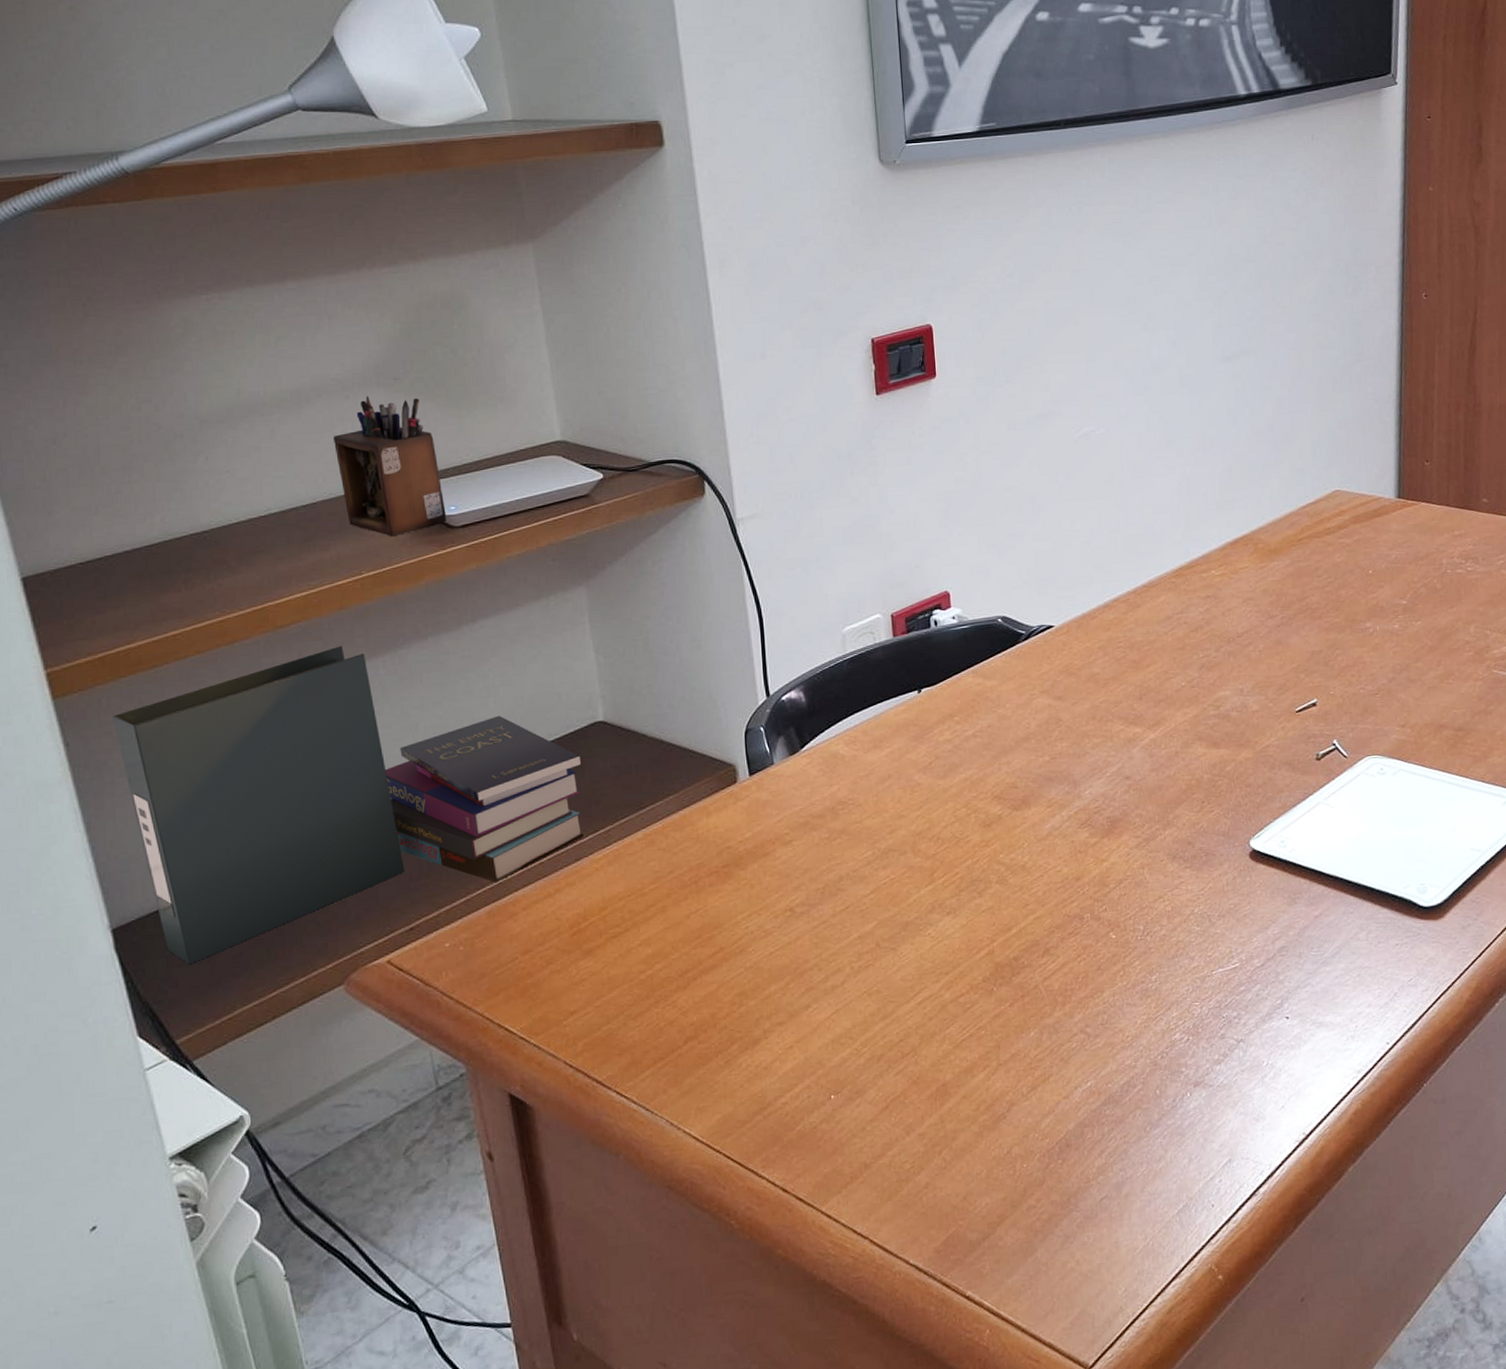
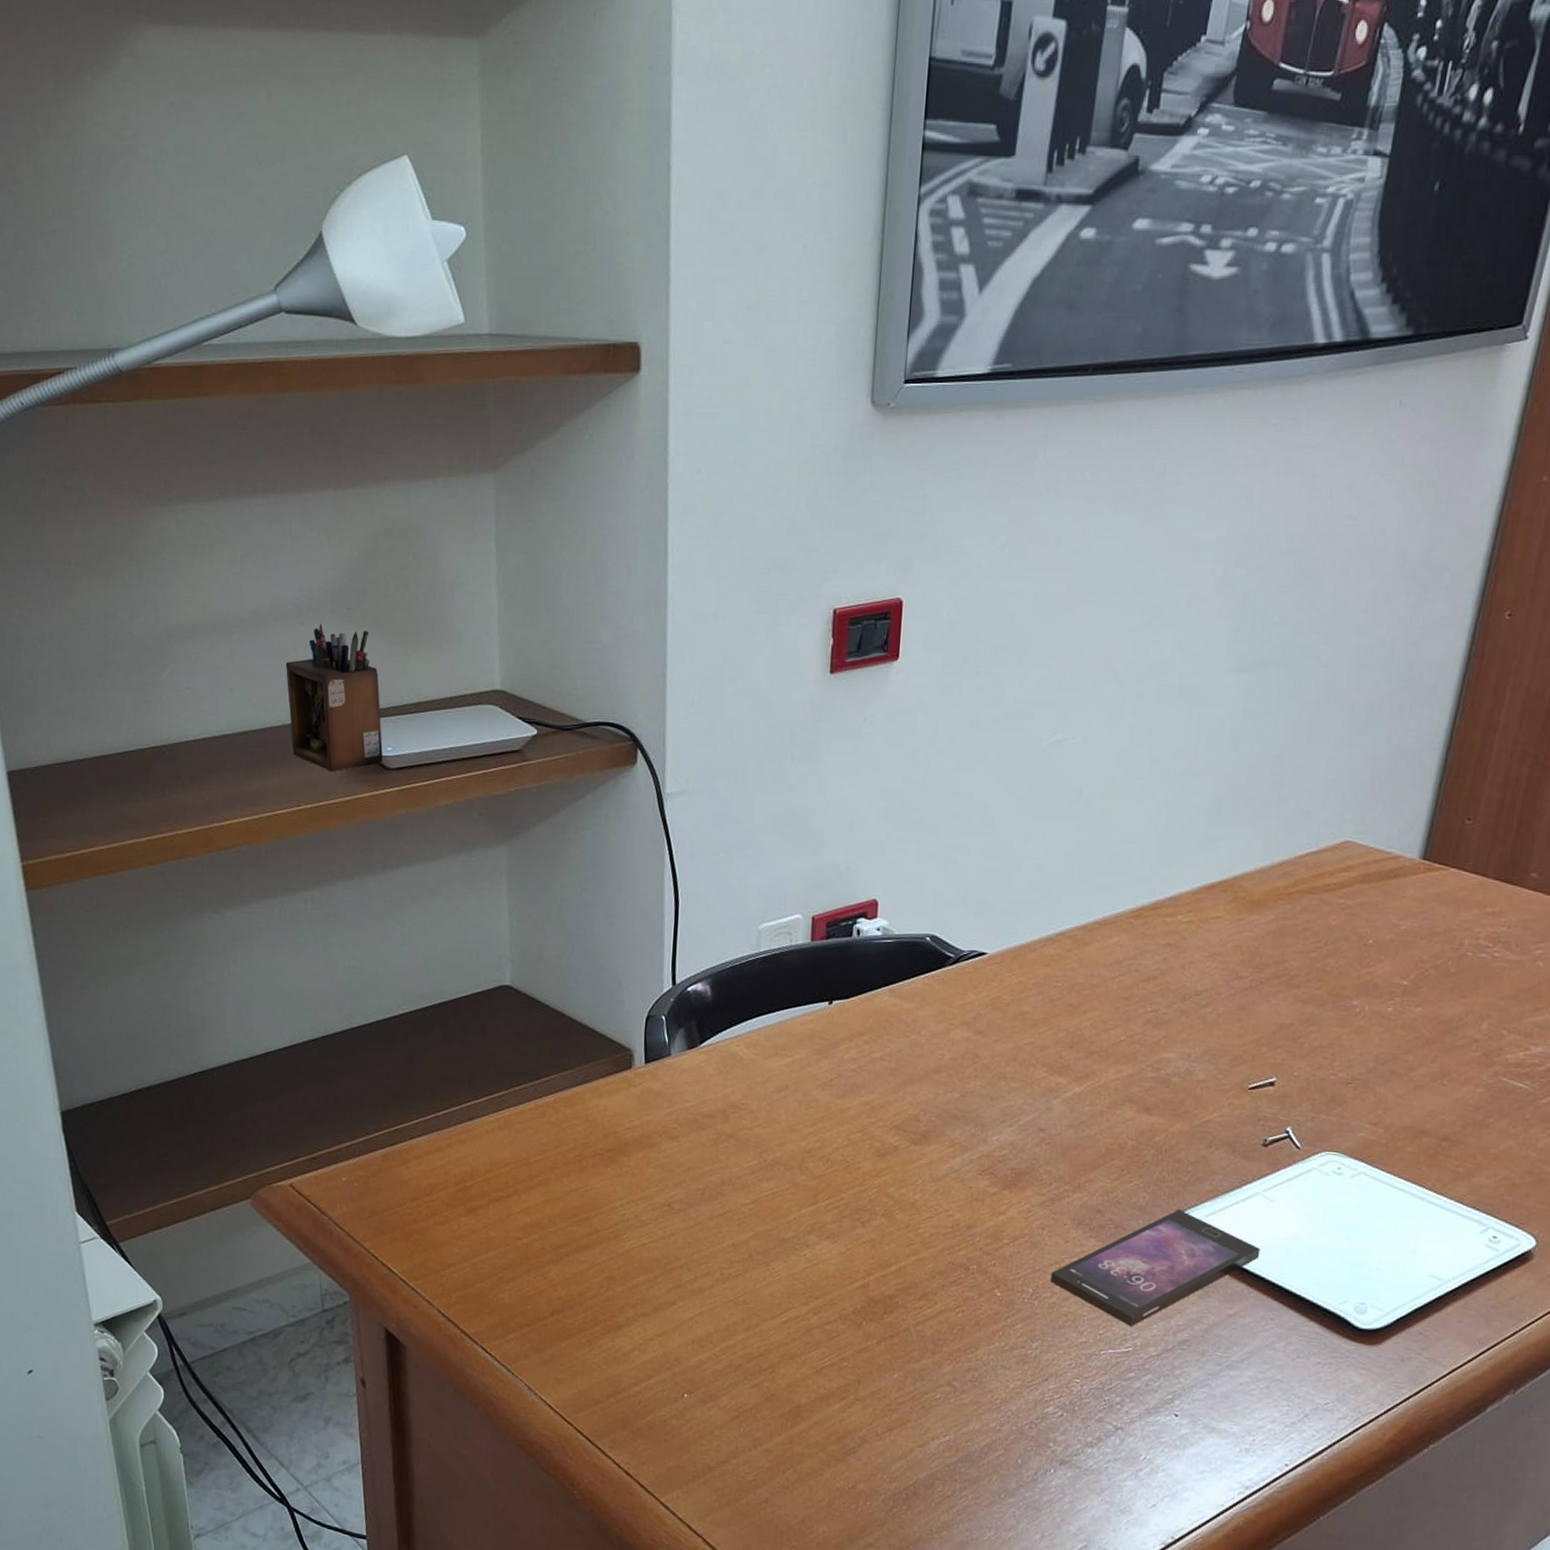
binder: present [113,646,405,965] -> none [74,875,313,1156]
books: present [385,715,583,882] -> none [304,965,485,1128]
smartphone: none [1157,828,1332,944] -> present [1051,1209,1261,1327]

